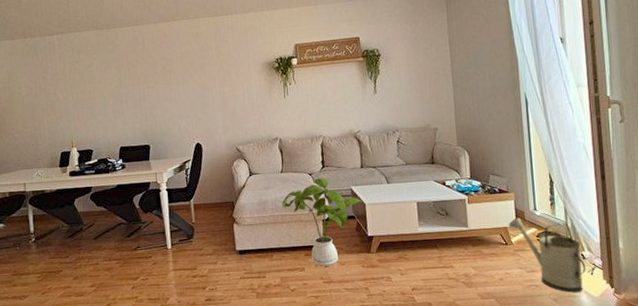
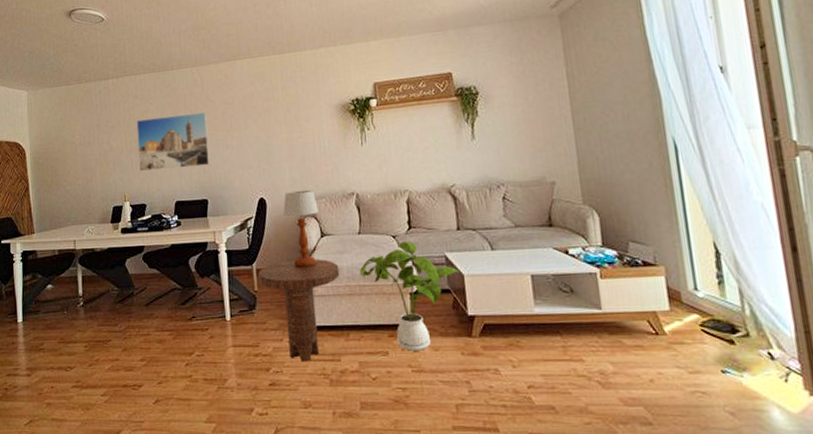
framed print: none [81,67,152,121] -> present [136,112,211,172]
side table: none [195,194,265,280] -> present [257,259,340,362]
table lamp: none [217,136,248,202] -> present [283,189,319,268]
watering can: present [508,217,586,293] -> none [658,299,777,405]

